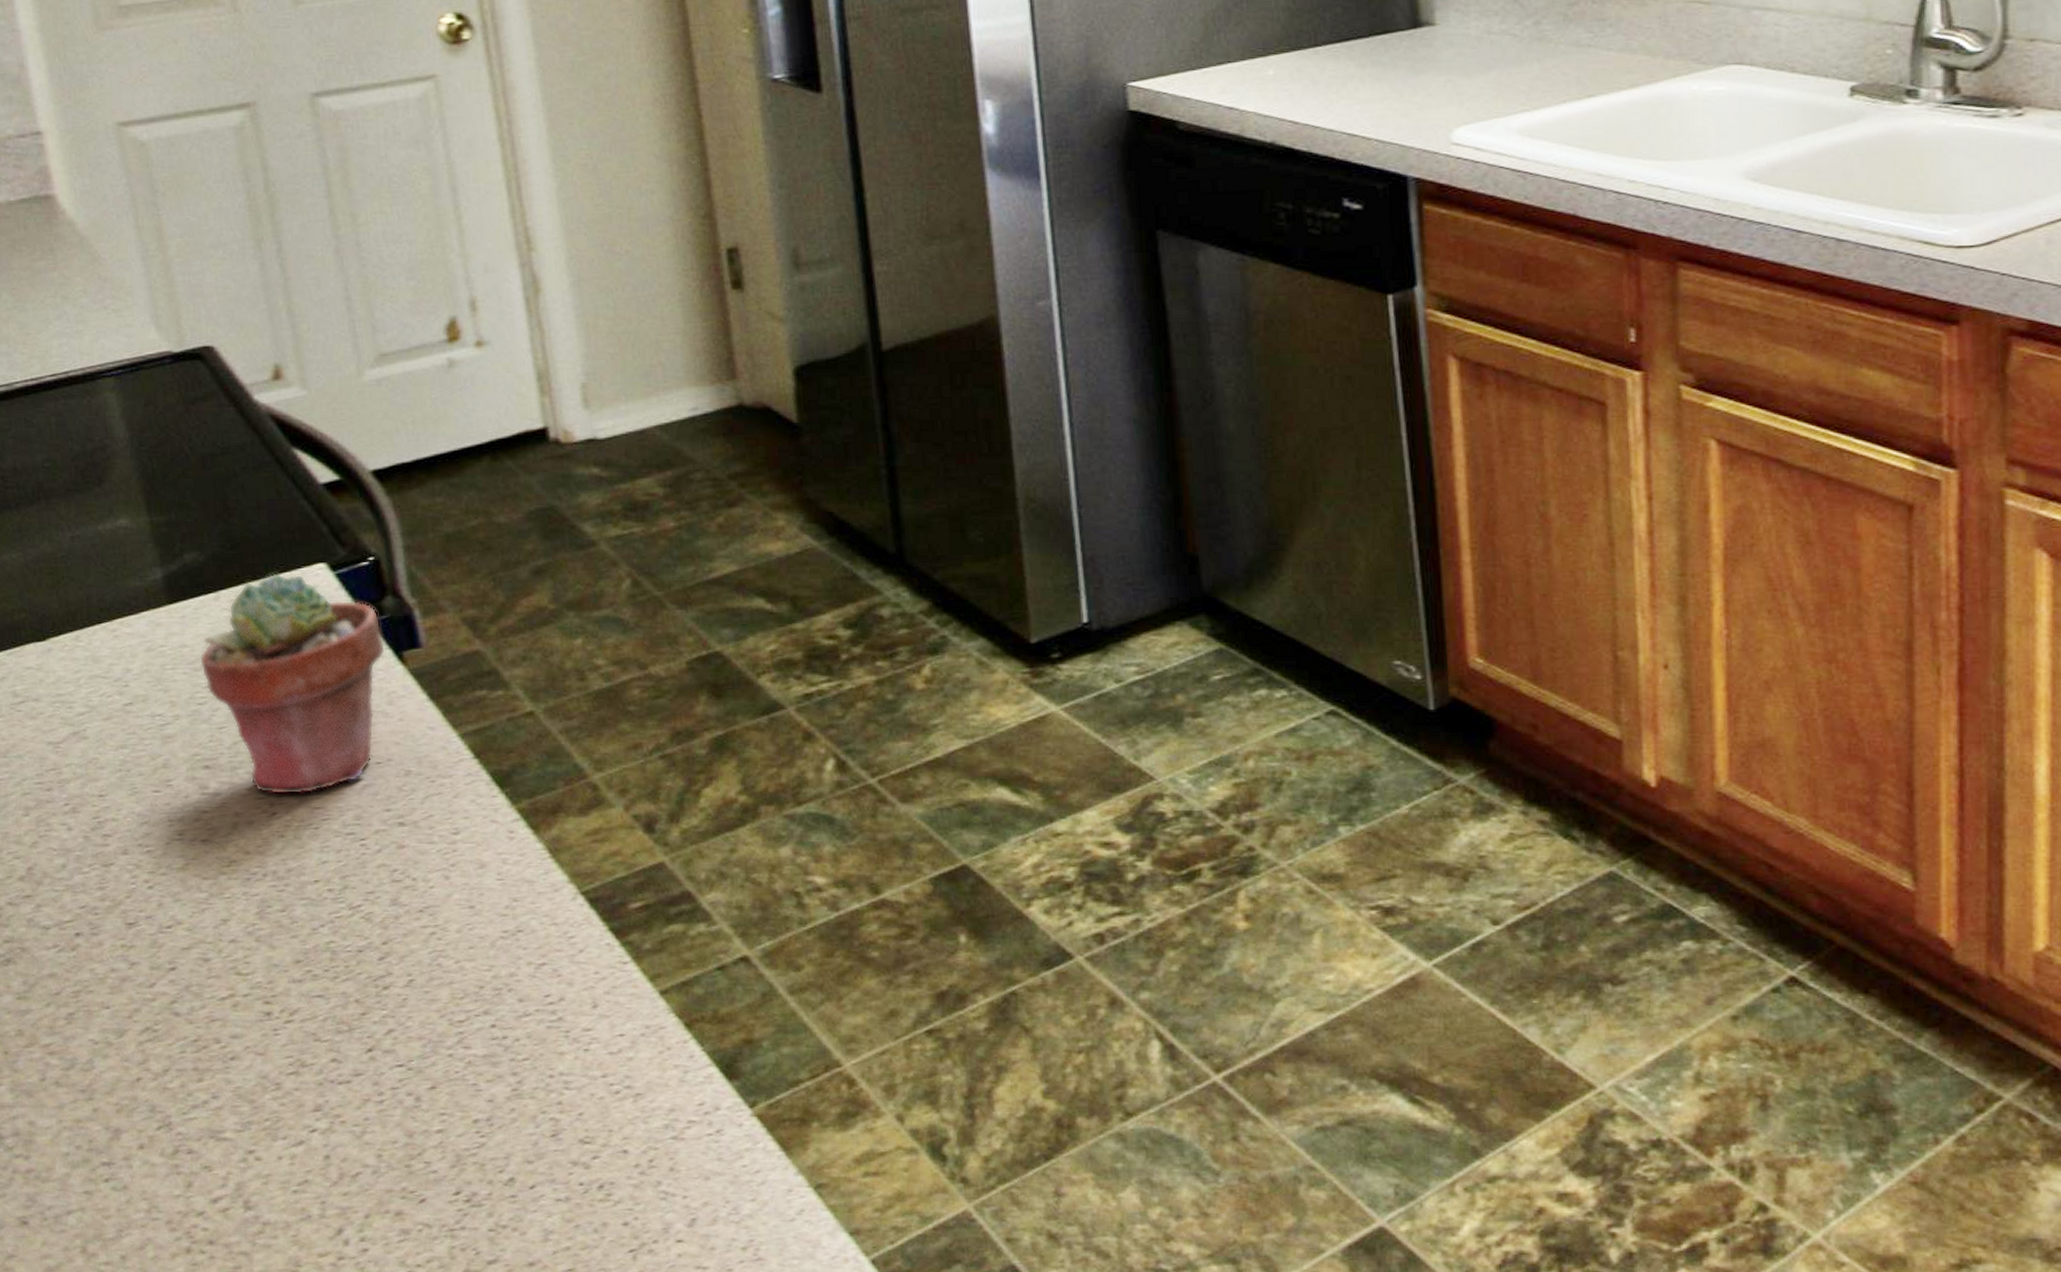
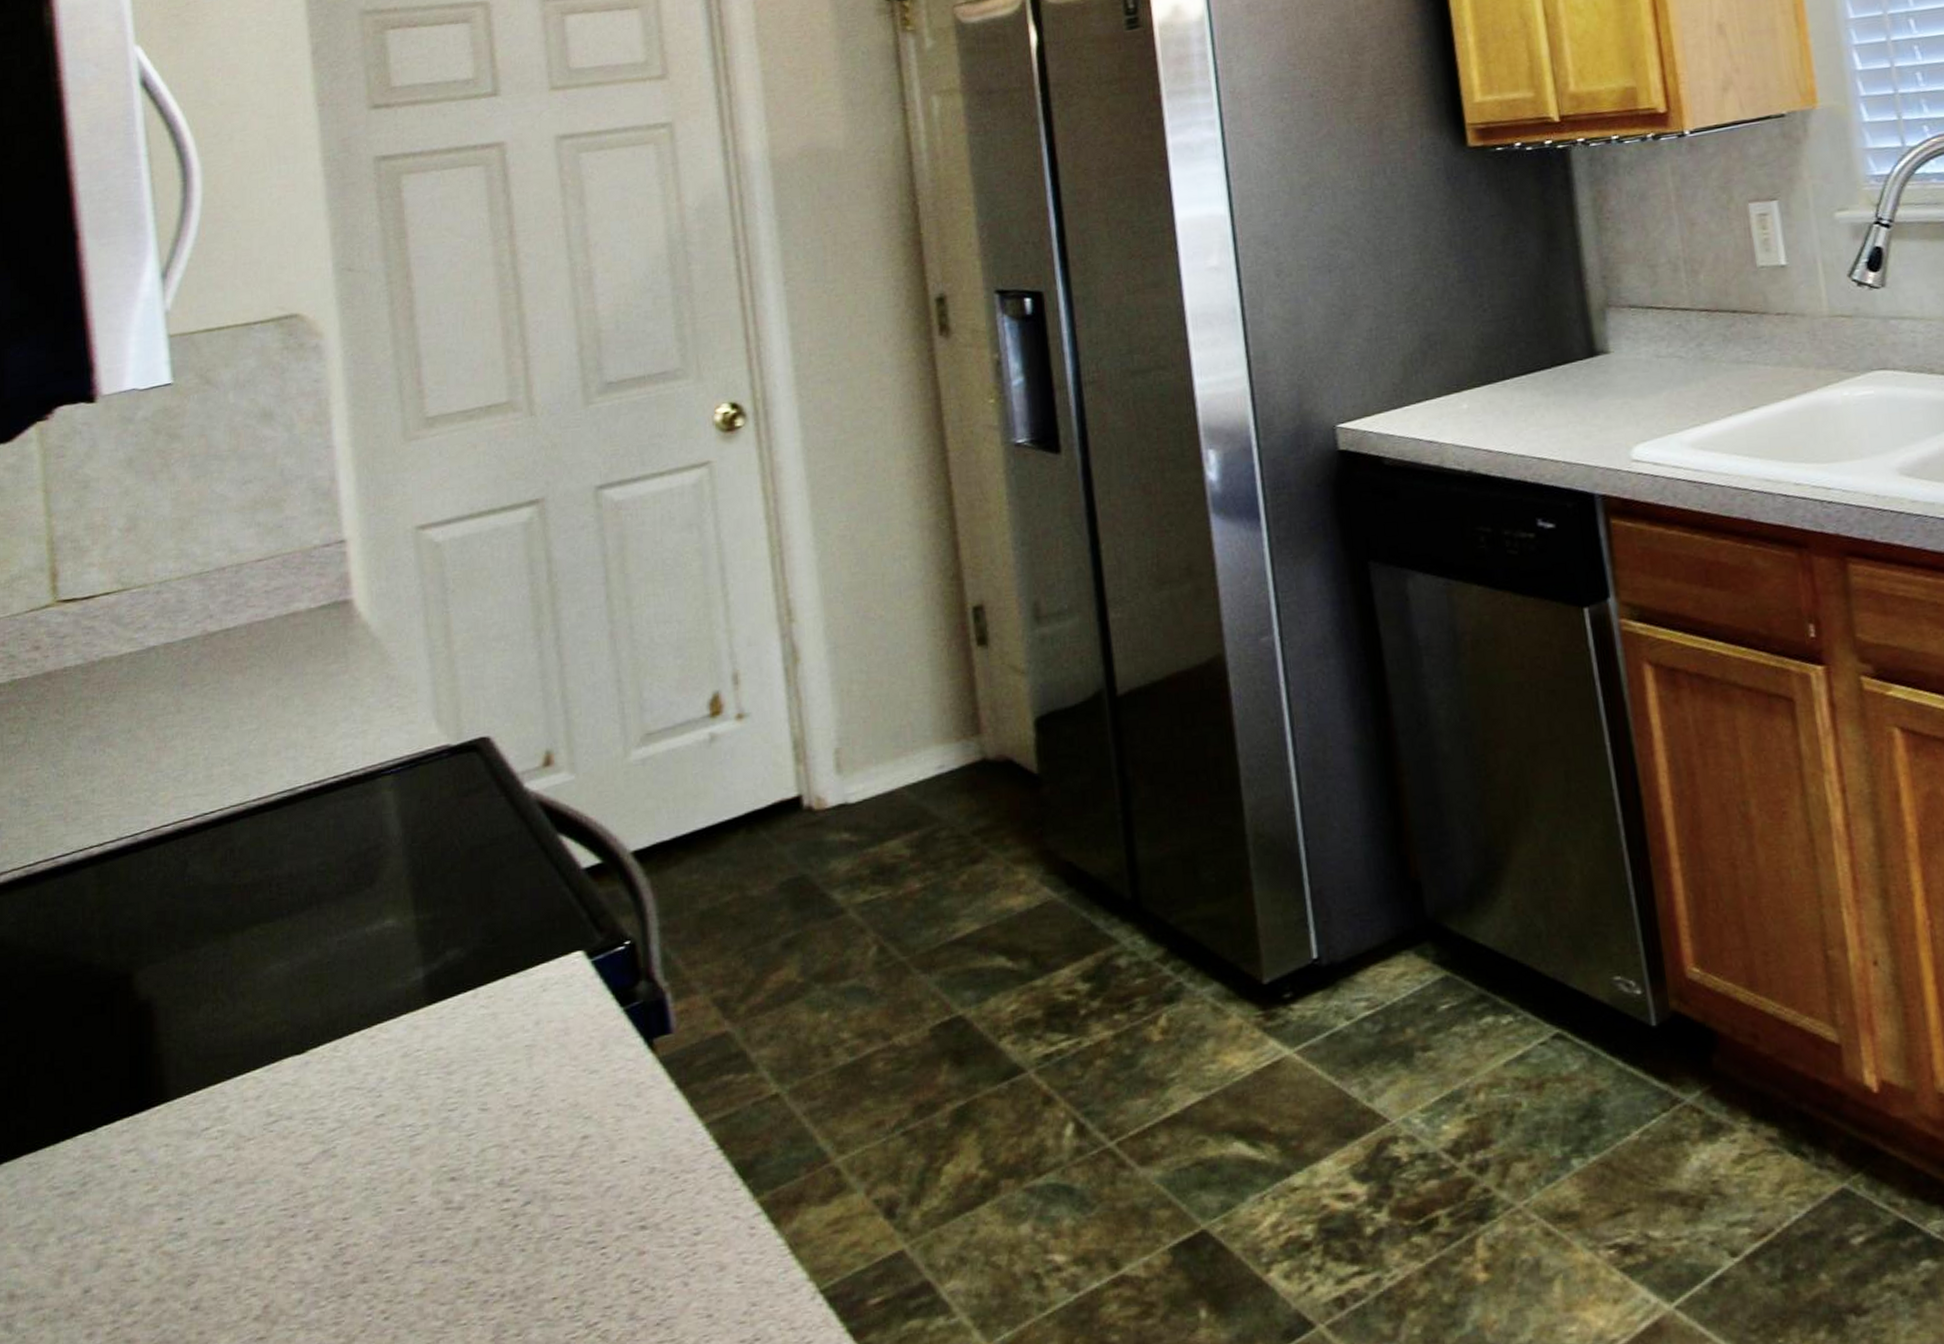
potted succulent: present [199,573,386,795] -> none [454,964,637,1205]

